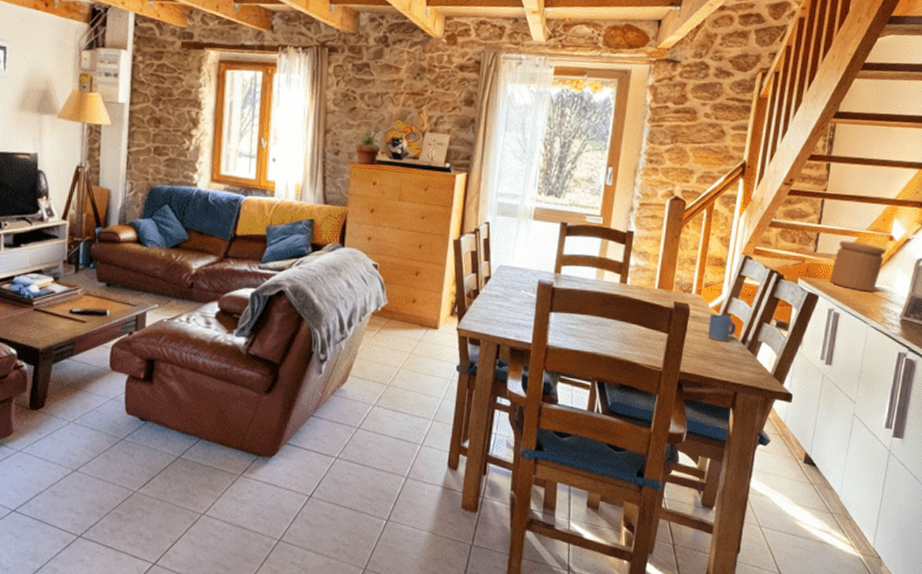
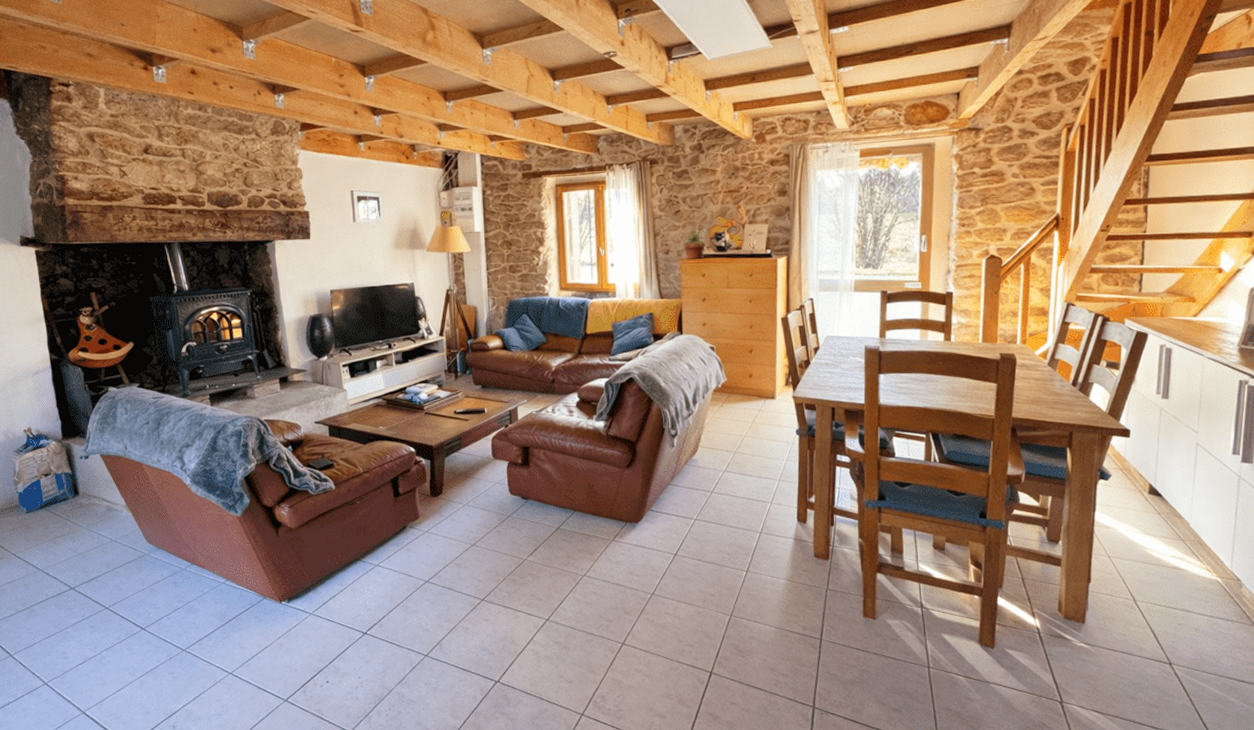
mug: present [708,314,737,342] -> none [1037,360,1066,386]
jar: present [829,240,886,292] -> none [1158,277,1216,325]

